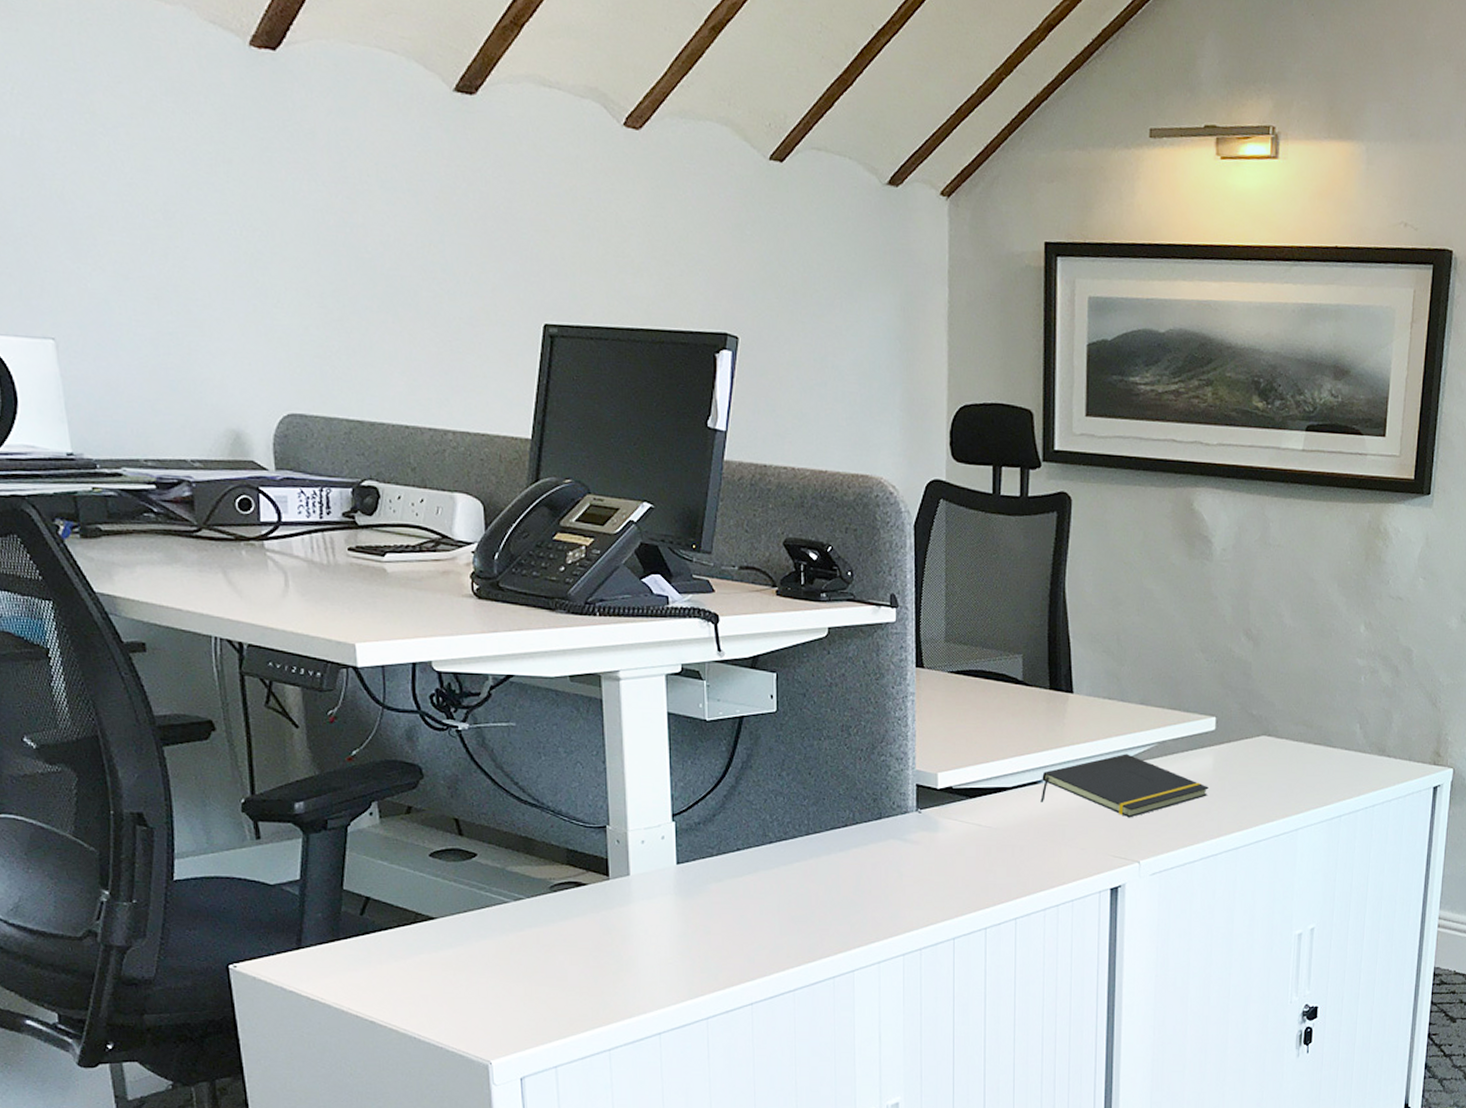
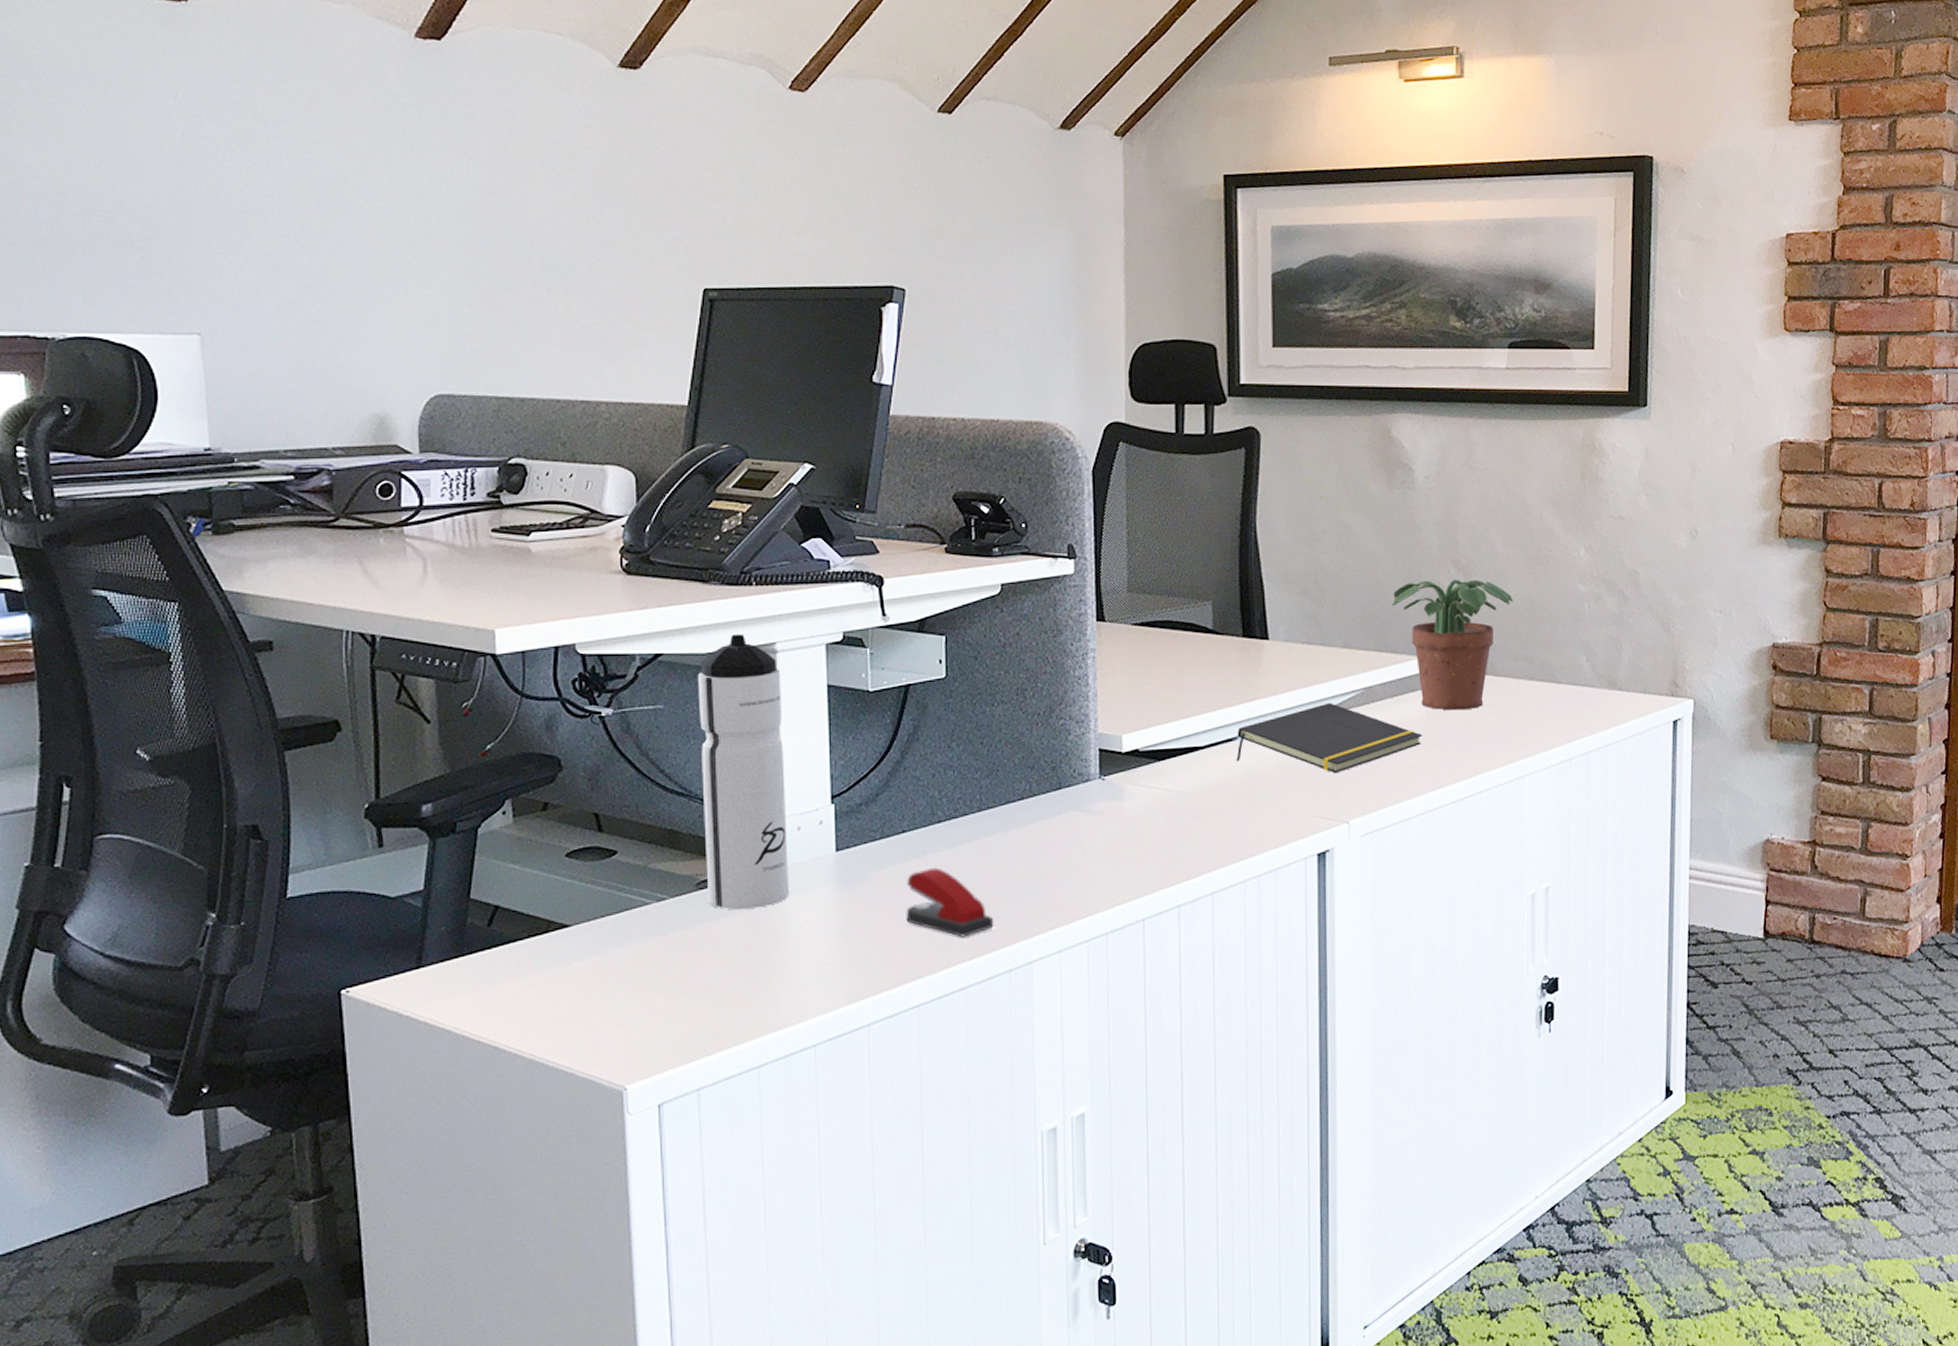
water bottle: none [546,661,635,912] -> present [697,634,790,910]
stapler: none [740,883,820,946] -> present [906,867,994,937]
potted plant: none [1186,646,1298,767] -> present [1391,579,1514,711]

